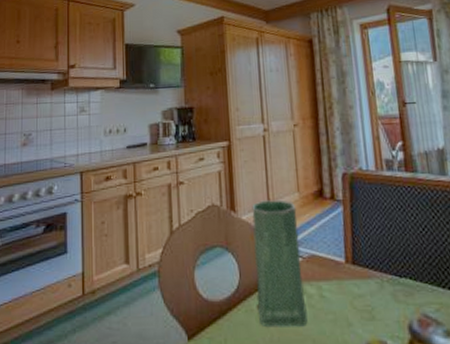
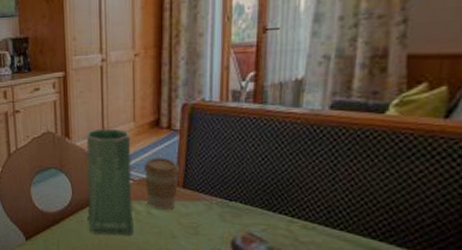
coffee cup: none [311,229,349,291] -> present [143,157,181,210]

